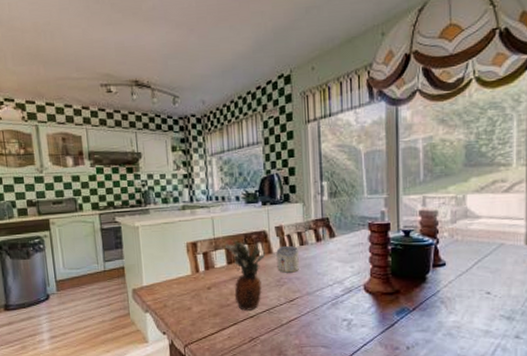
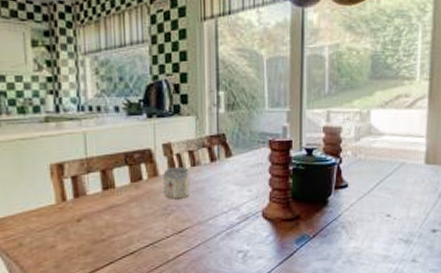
fruit: present [223,239,266,311] -> none [98,159,151,246]

